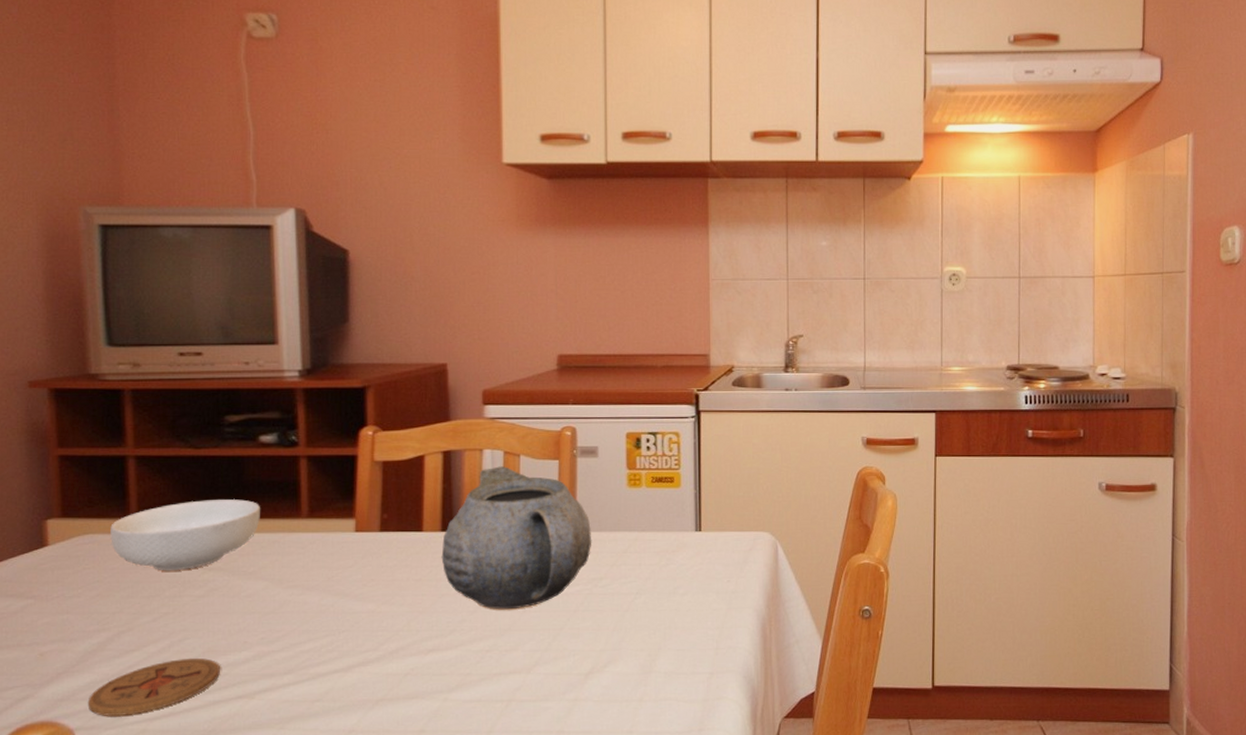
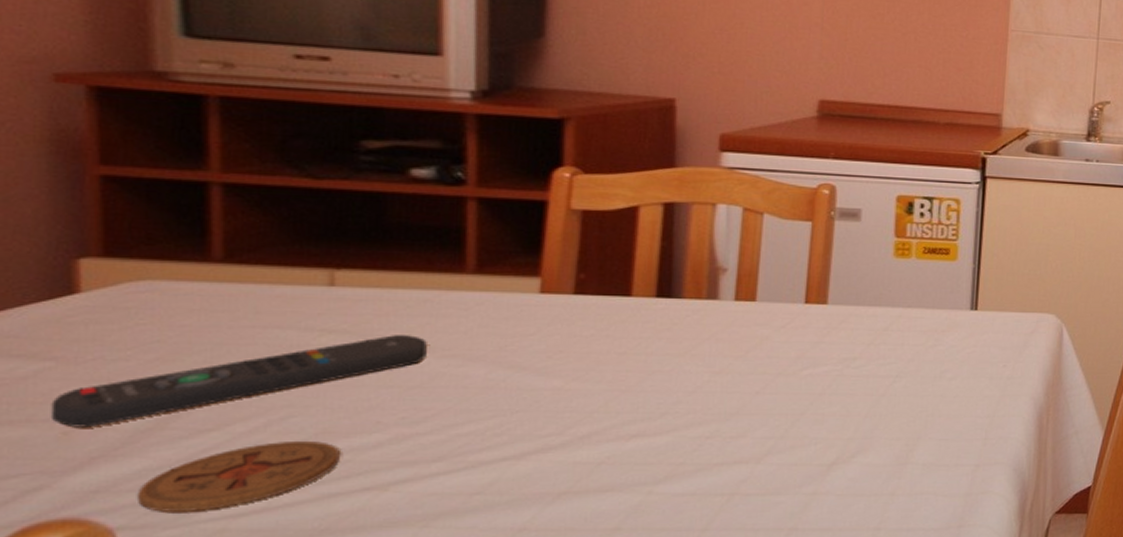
remote control: none [32,570,277,650] -> present [50,335,427,428]
cereal bowl: present [110,499,260,571] -> none [180,244,407,332]
teapot: present [441,466,592,610] -> none [654,225,847,391]

